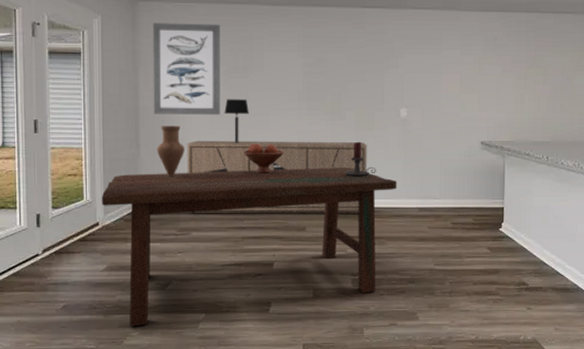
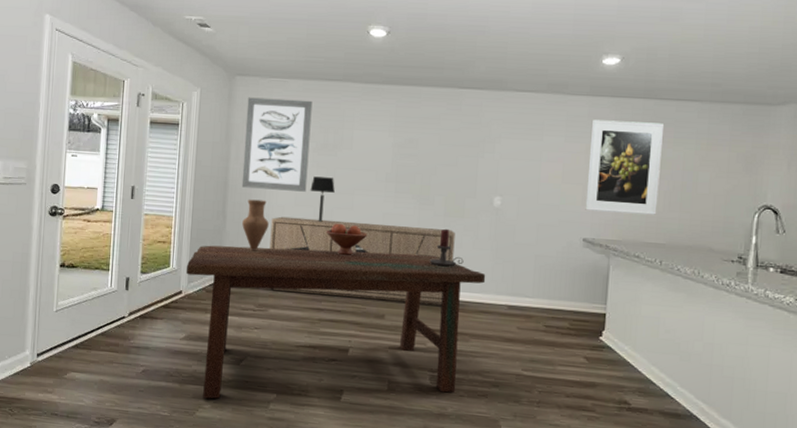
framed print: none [481,33,544,117] -> present [585,119,663,215]

